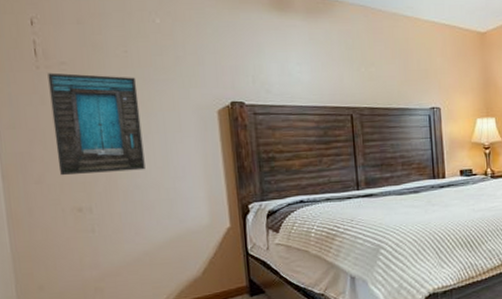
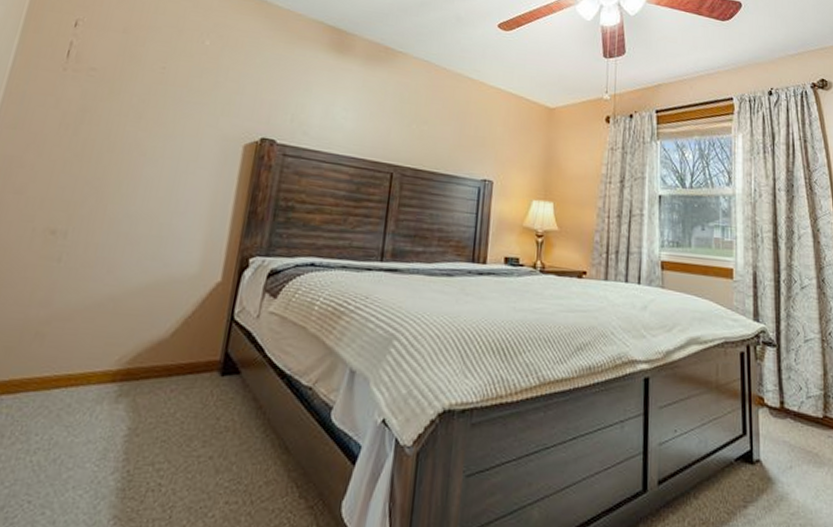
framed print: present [47,72,146,176] -> none [46,76,166,198]

